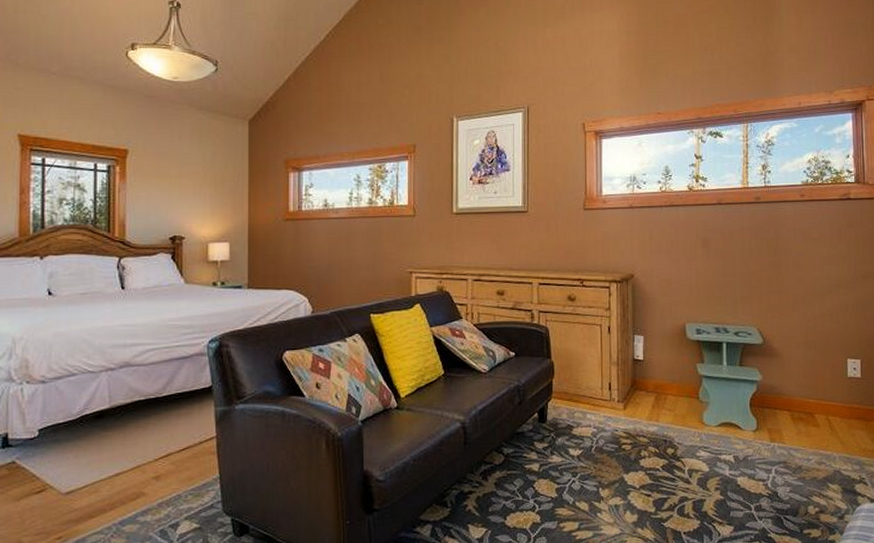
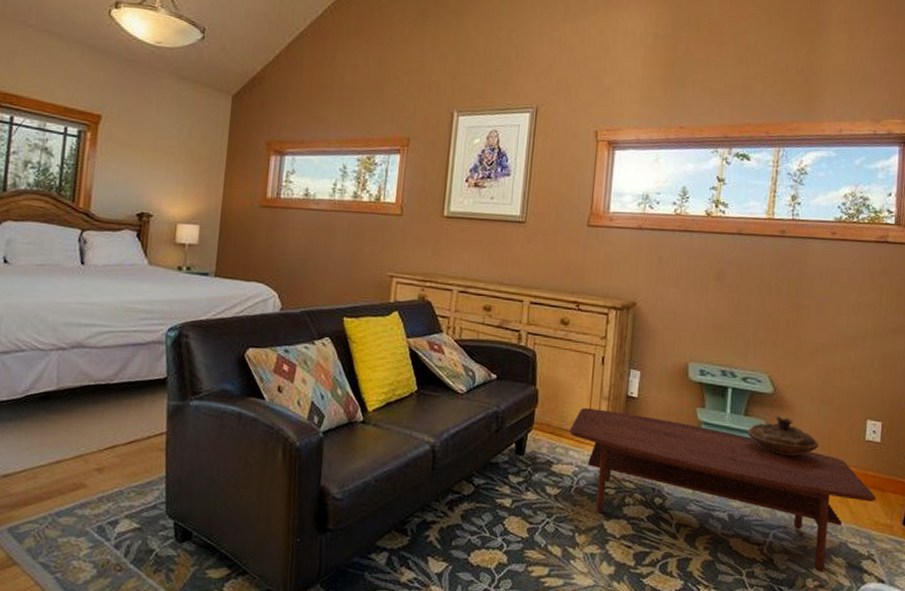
coffee table: none [585,374,862,499] -> present [569,408,877,572]
decorative bowl: none [743,363,808,398] -> present [747,416,819,456]

